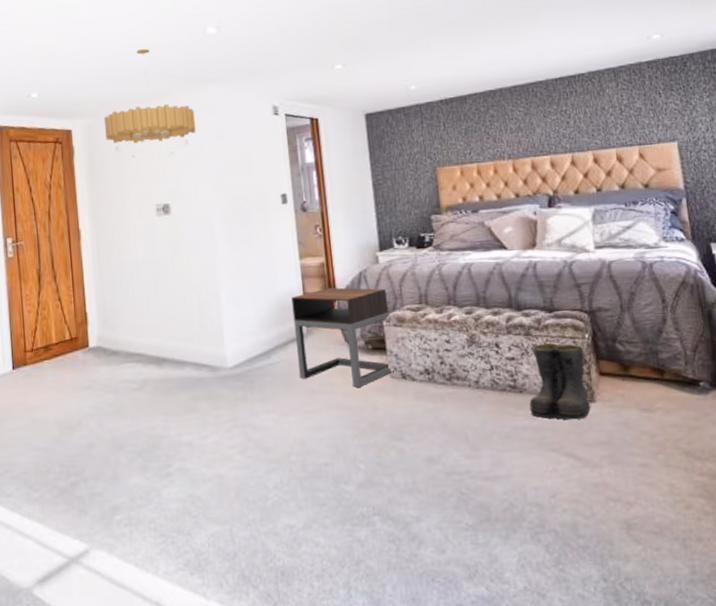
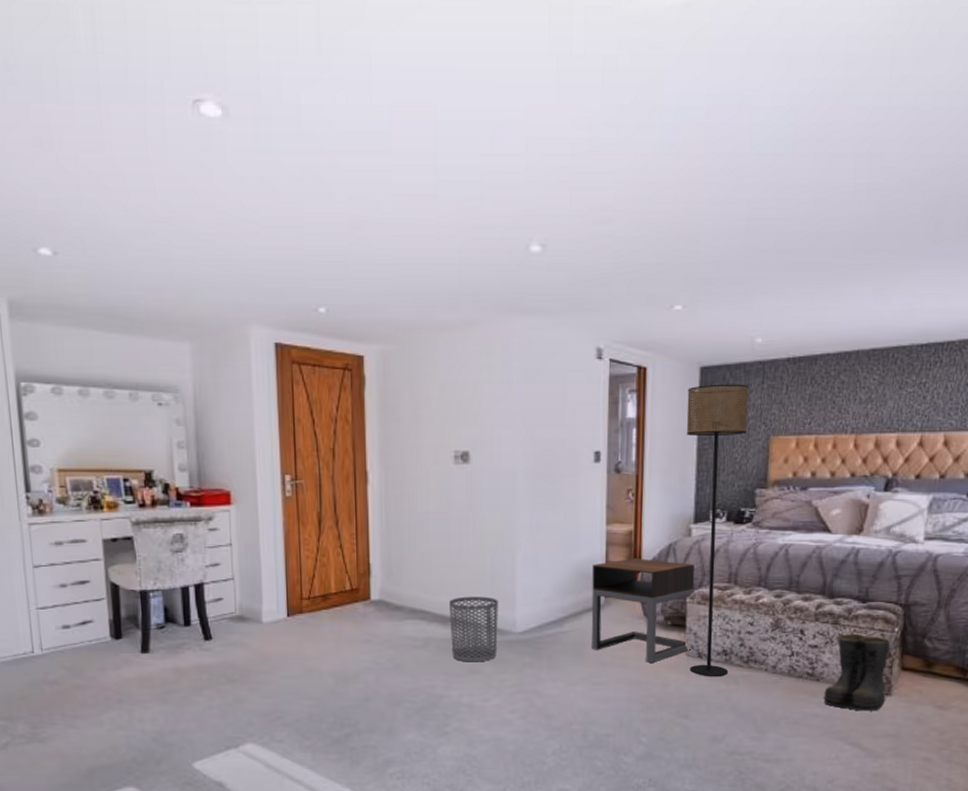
chandelier: present [103,48,196,158] -> none [401,263,506,395]
waste bin: none [162,335,211,401] -> present [450,596,498,662]
floor lamp: none [357,125,434,397] -> present [686,384,749,677]

